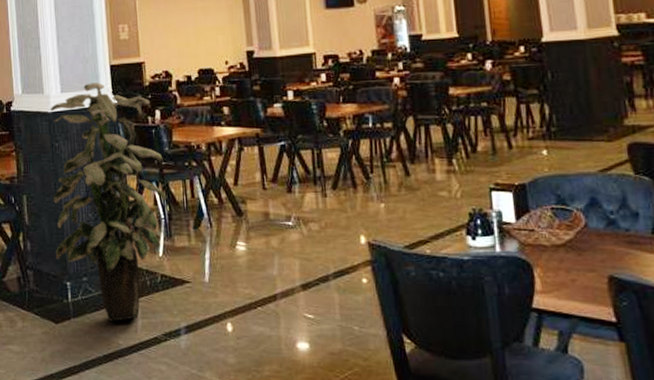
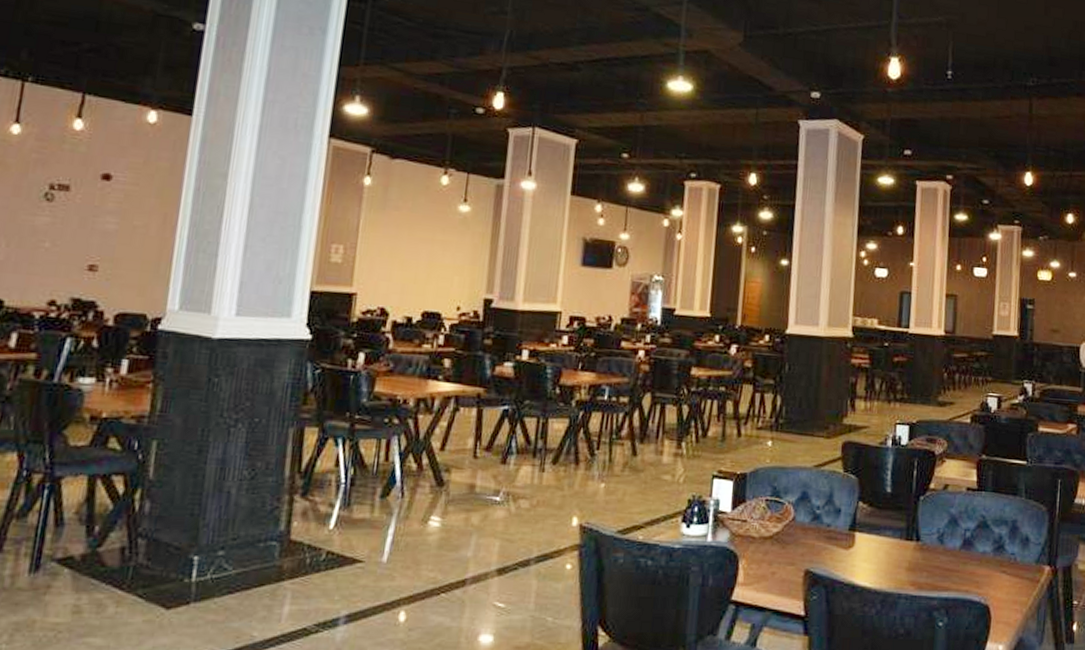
indoor plant: present [50,82,167,322] -> none [184,309,358,608]

